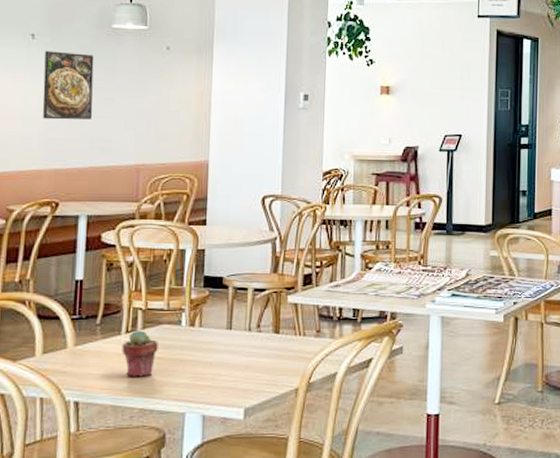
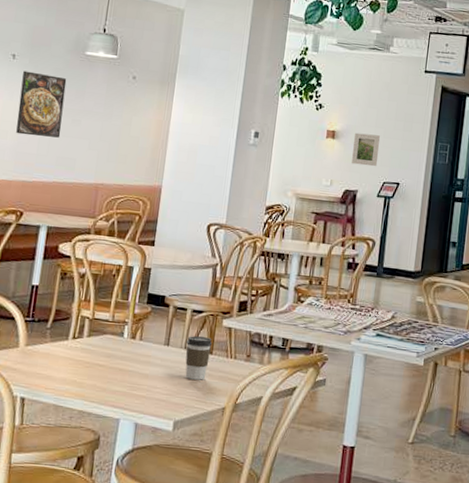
potted succulent: present [121,330,158,377] -> none [67,337,101,382]
coffee cup: none [250,316,279,362] -> present [185,336,213,380]
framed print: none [410,86,438,120] -> present [351,132,380,167]

